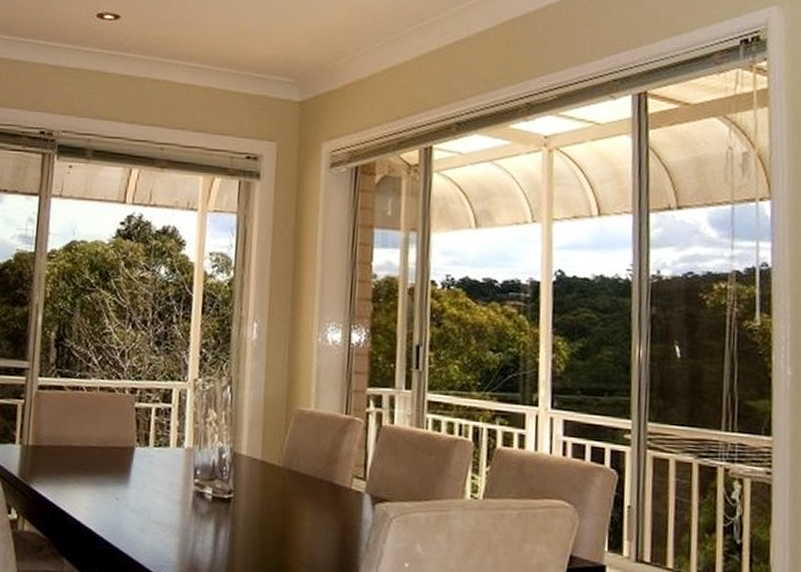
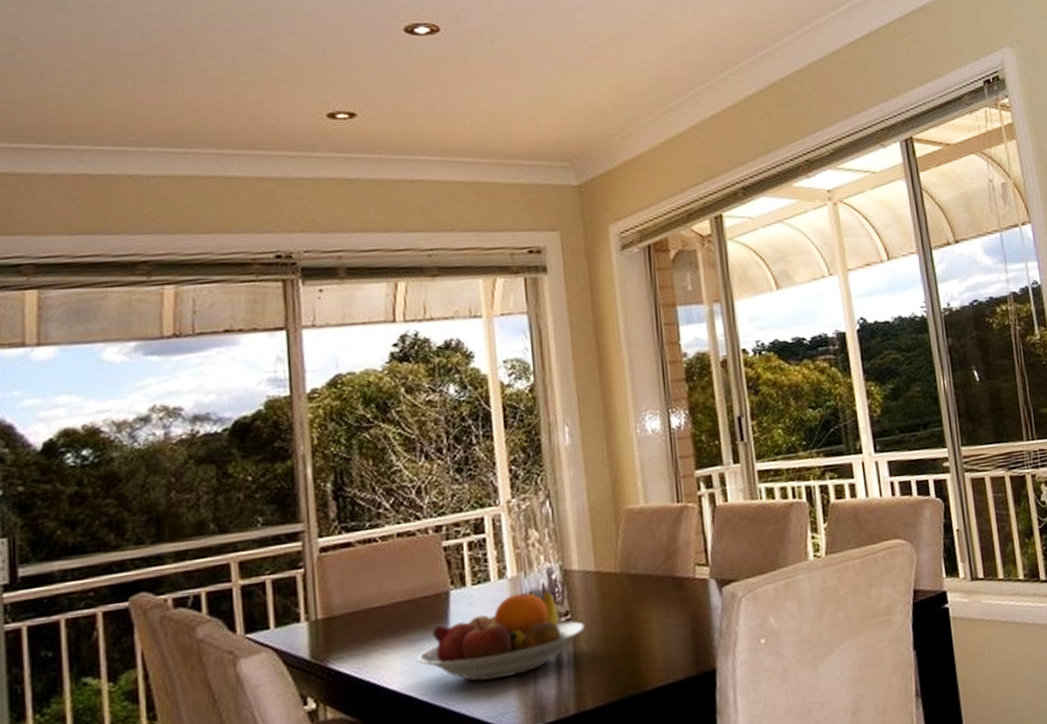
fruit bowl: none [100,463,245,536] -> present [417,590,586,681]

